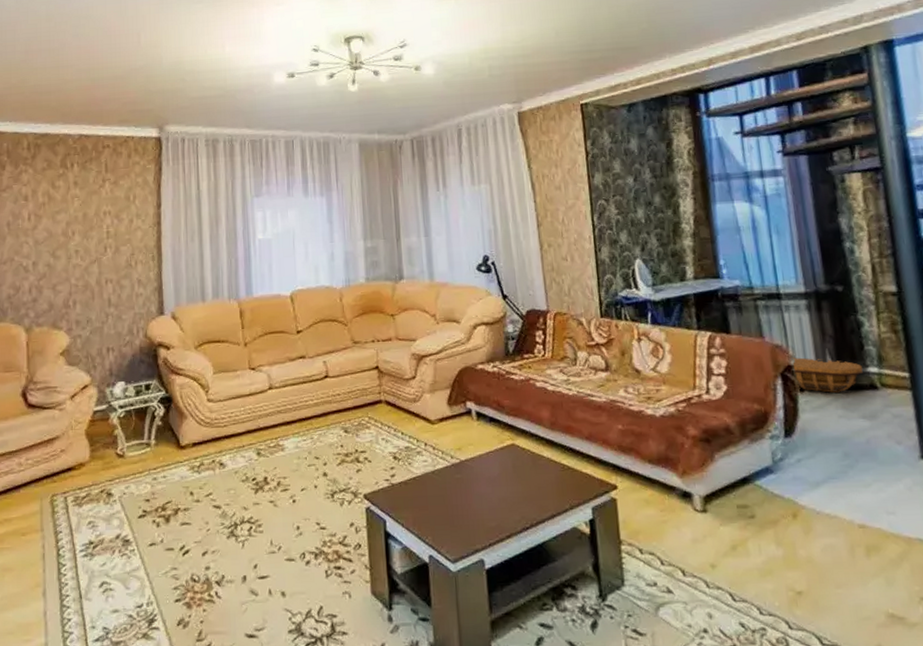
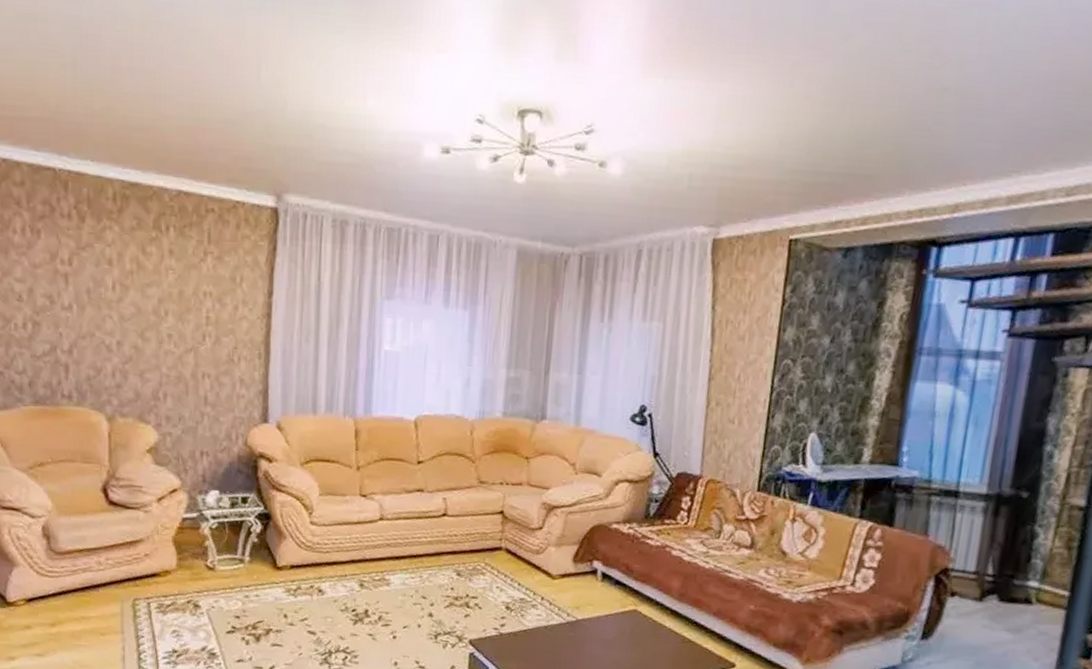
basket: present [792,357,863,393] -> none [948,561,1023,602]

